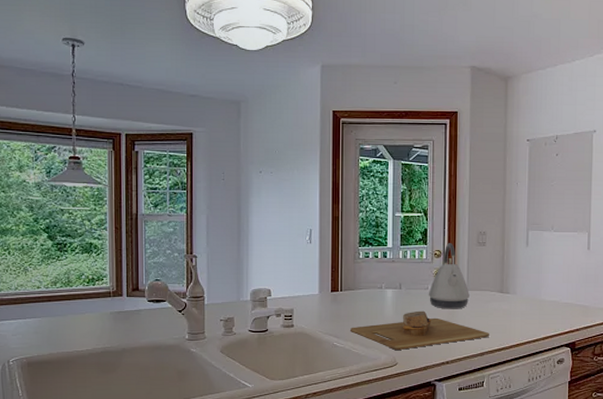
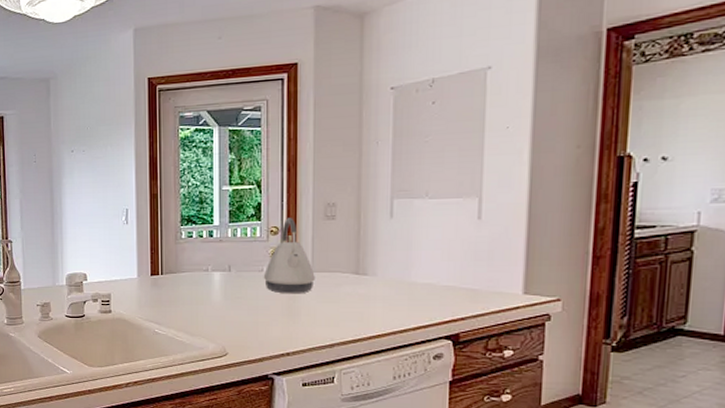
cutting board: present [350,310,489,351] -> none [173,295,341,340]

